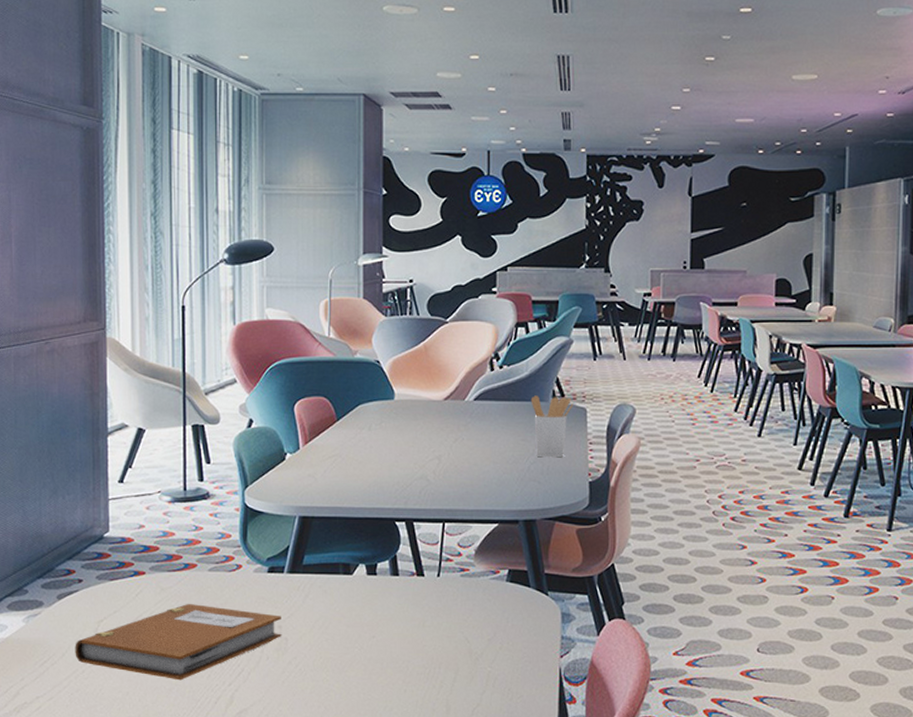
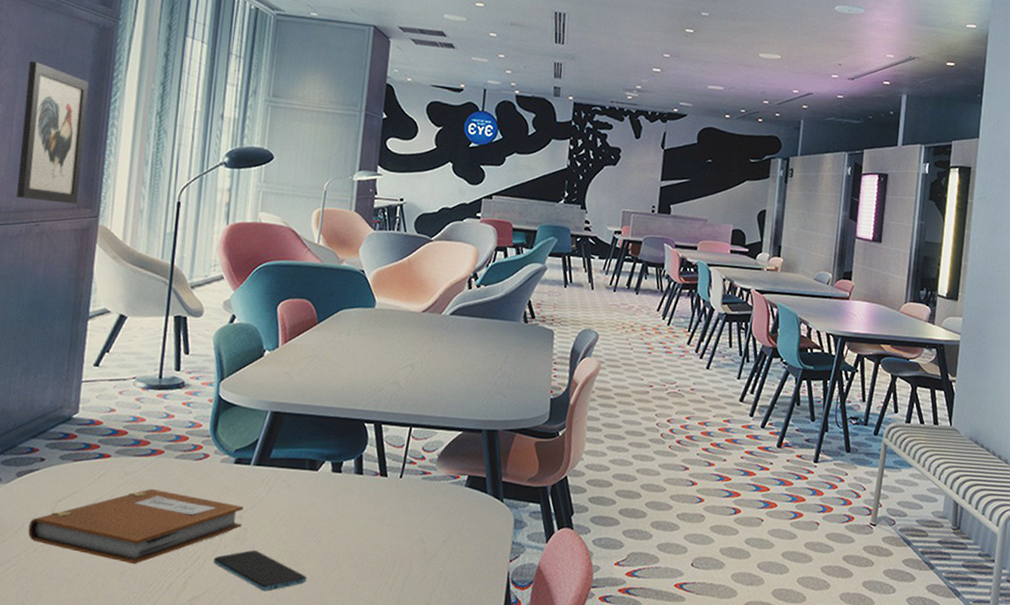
wall art: none [20,172,83,318] -> present [16,60,89,205]
smartphone: none [257,659,353,701] -> present [213,550,307,592]
utensil holder: present [530,395,574,458] -> none [503,315,543,374]

